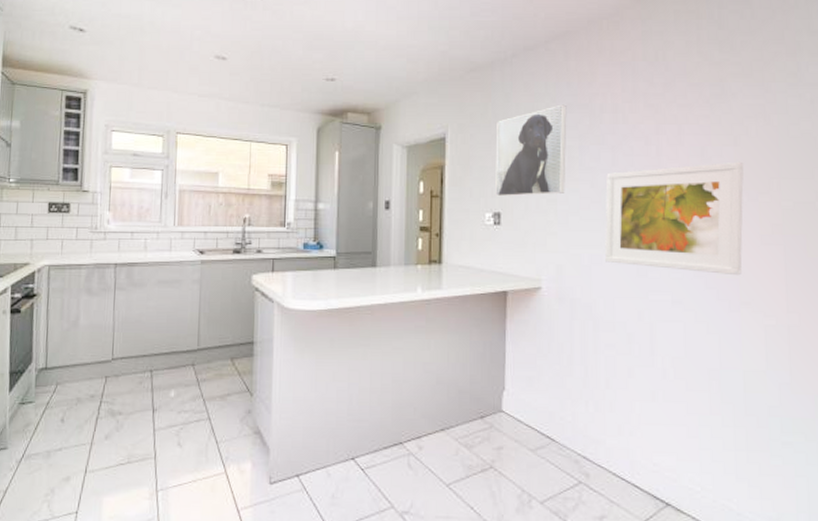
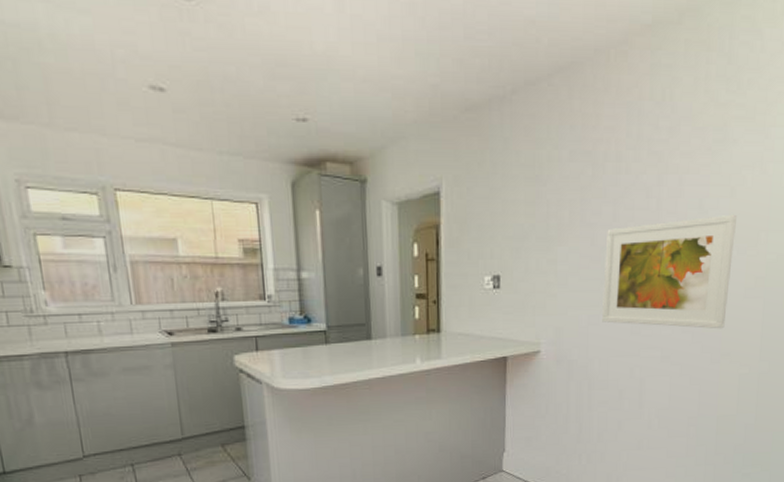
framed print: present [495,104,567,197] -> none [494,152,570,258]

